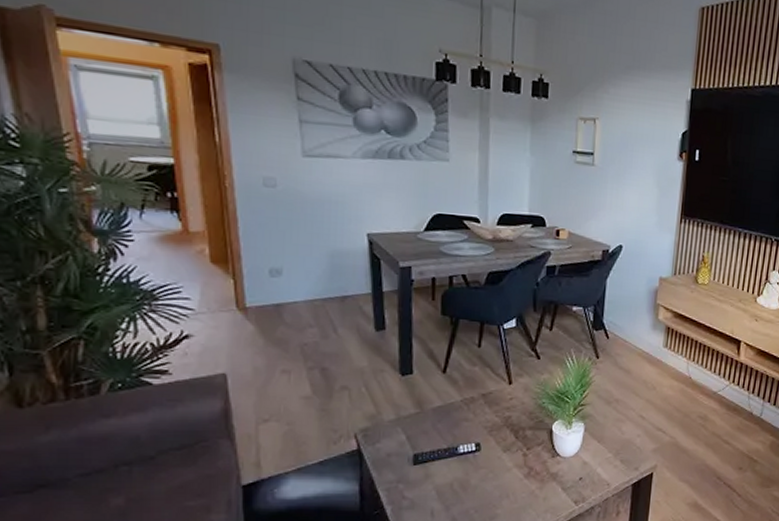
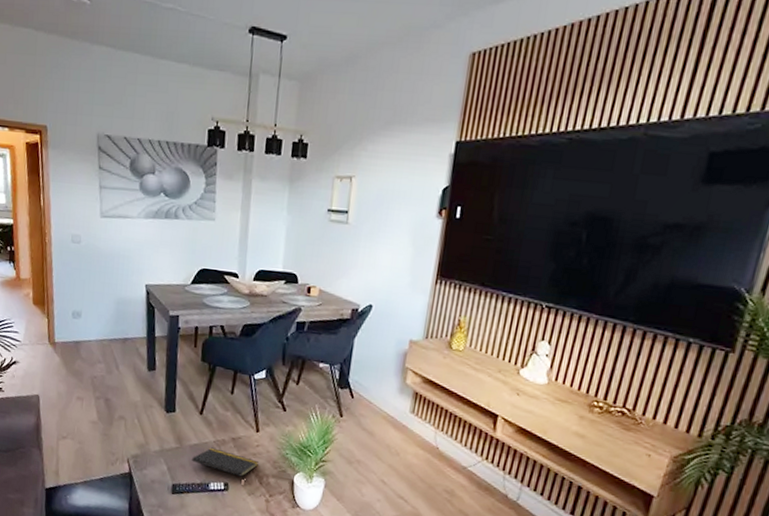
notepad: none [436,407,513,437] -> present [192,447,258,480]

